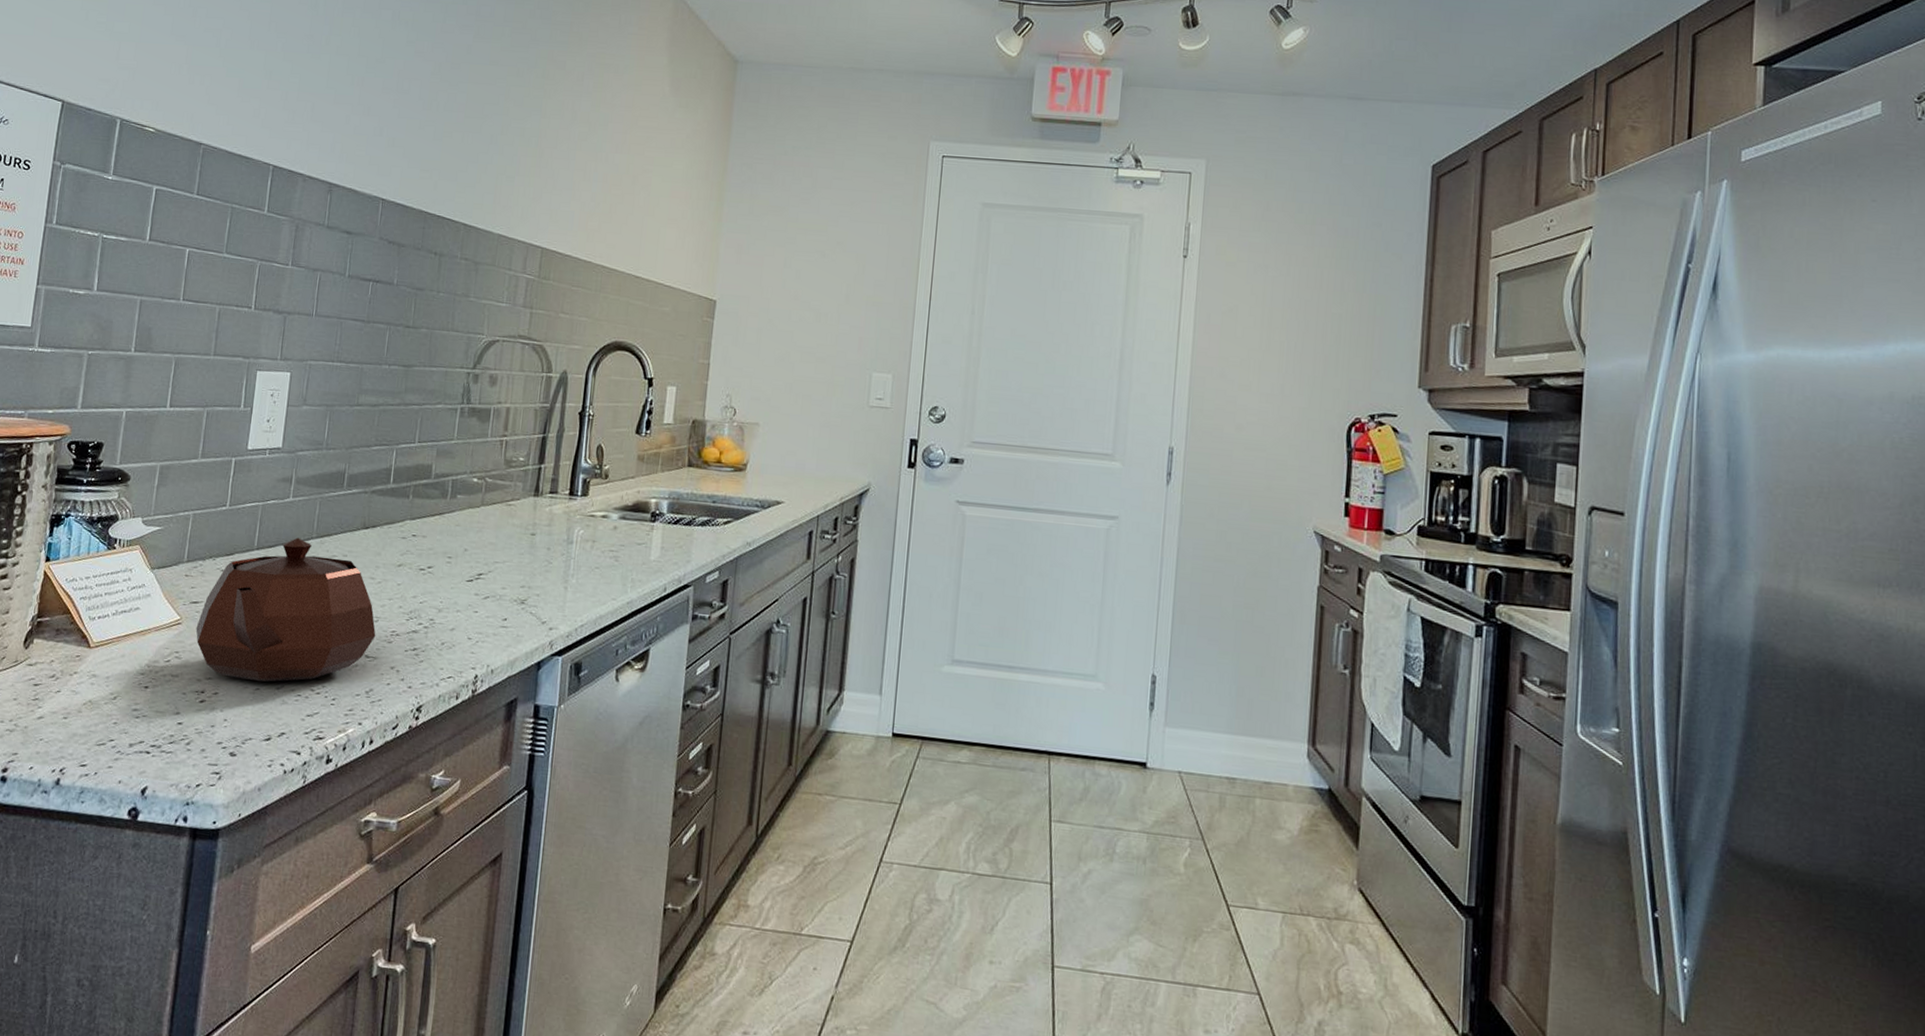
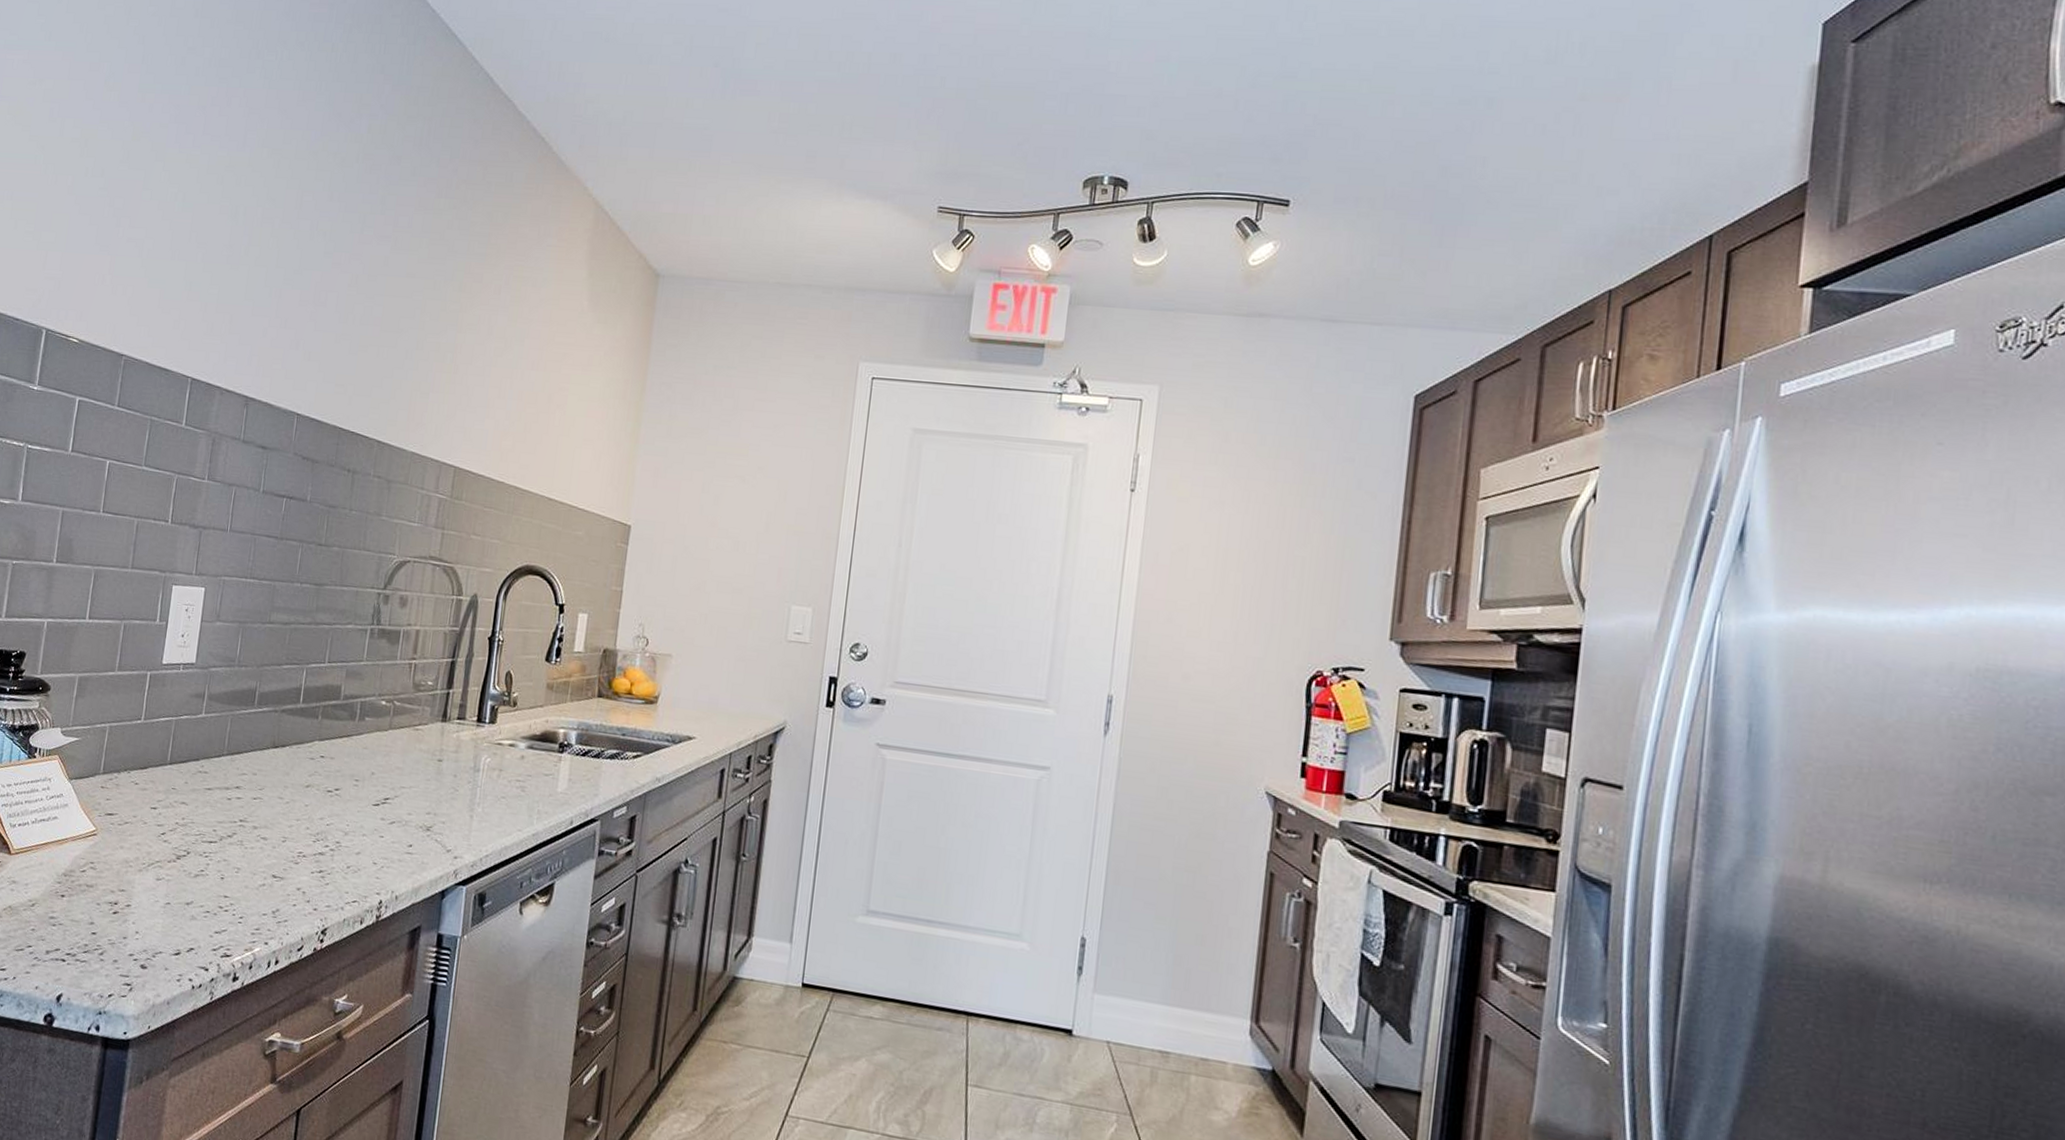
teapot: present [195,537,376,682] -> none [110,754,283,897]

